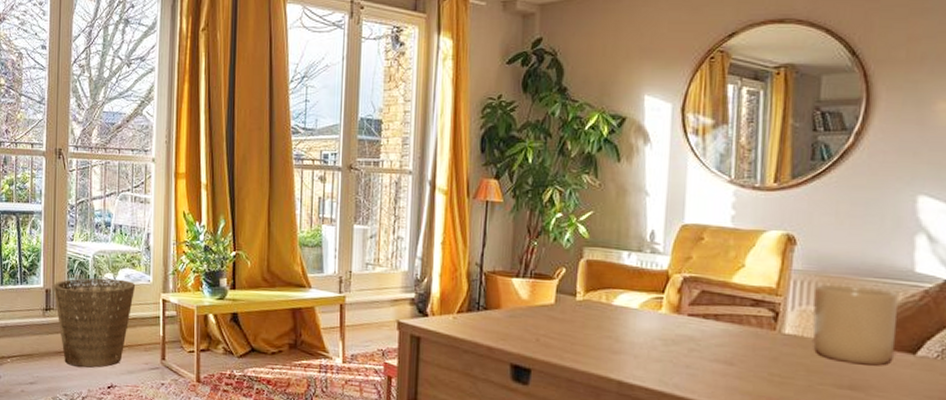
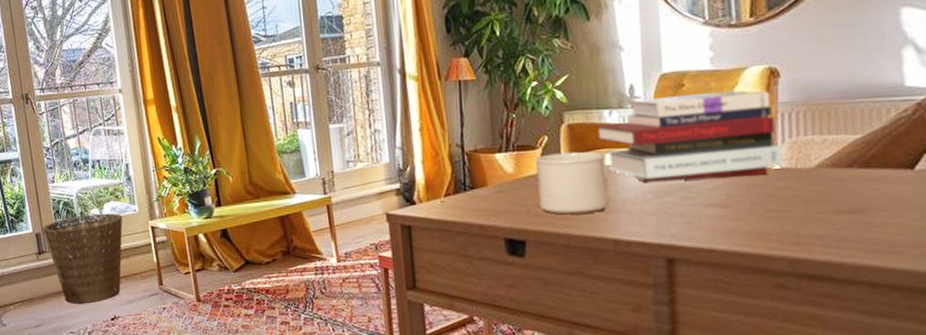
mug: none [549,286,620,351] -> present [534,151,609,215]
books: none [613,246,791,338] -> present [596,90,784,182]
mug: present [812,285,898,366] -> none [802,108,893,188]

